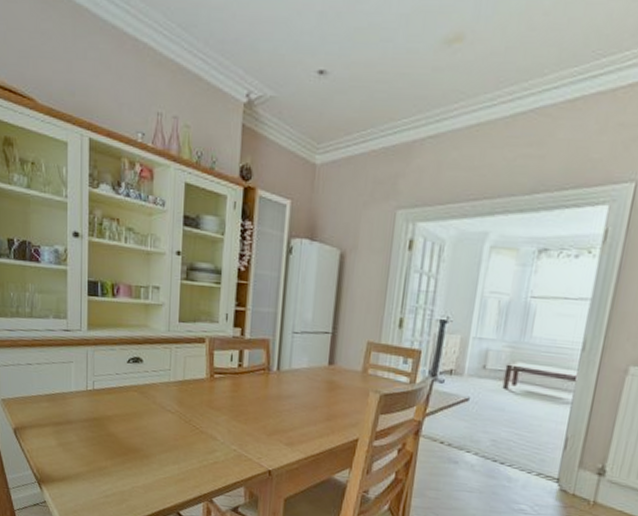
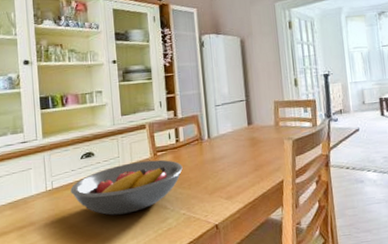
fruit bowl: none [113,379,242,436] -> present [70,159,183,215]

